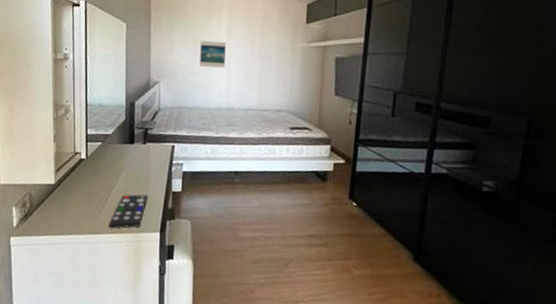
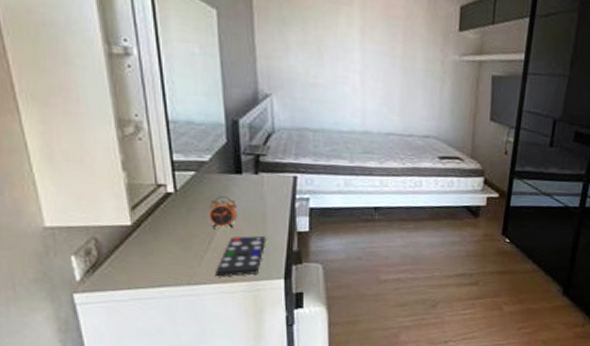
alarm clock: none [108,161,129,188] -> present [209,196,238,228]
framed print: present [199,40,227,68] -> none [324,42,360,81]

